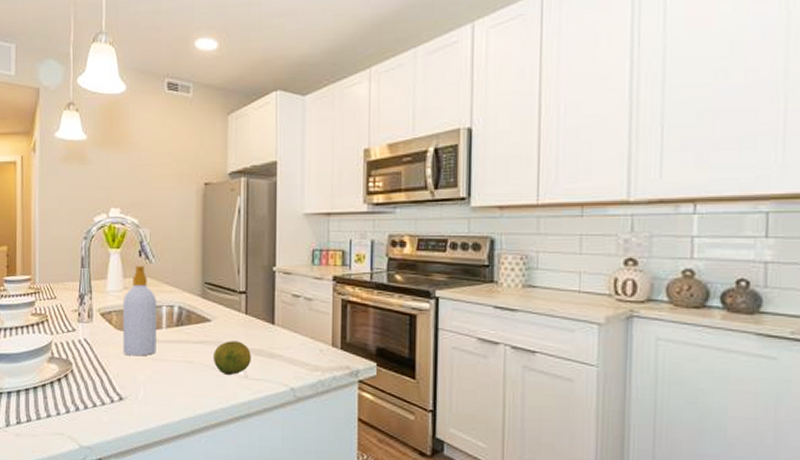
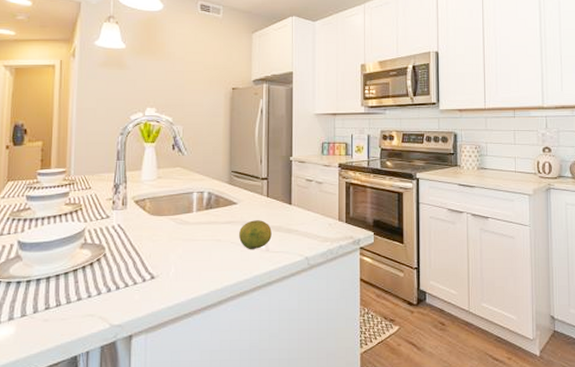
soap bottle: present [122,265,156,356] -> none [155,157,188,238]

